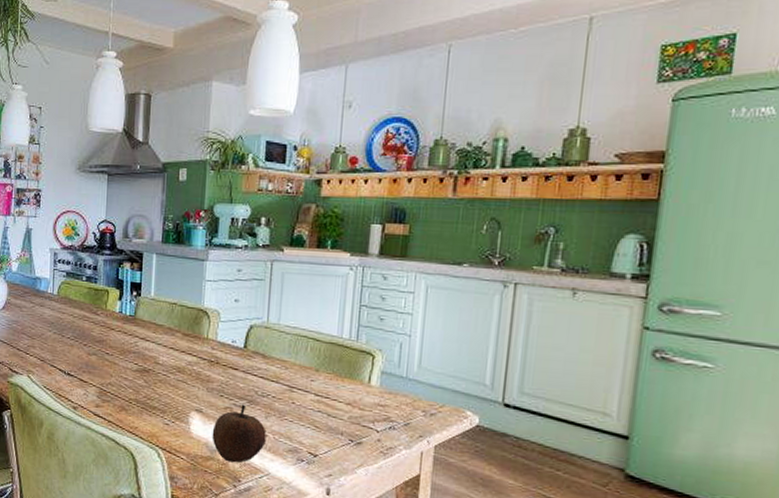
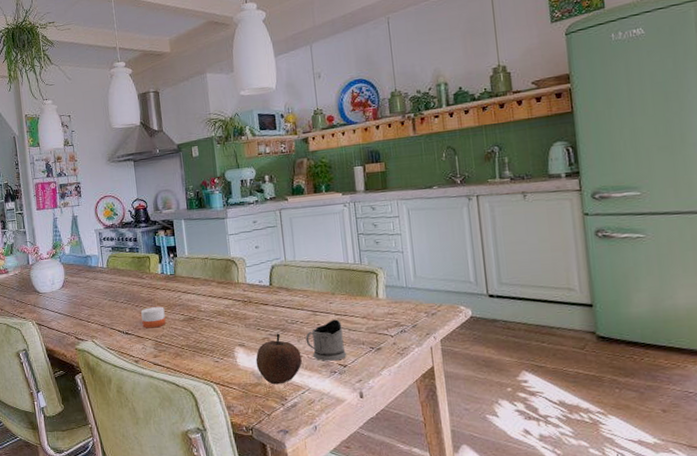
candle: none [88,349,116,374] -> present [141,306,166,329]
tea glass holder: none [275,400,321,448] -> present [305,319,346,361]

